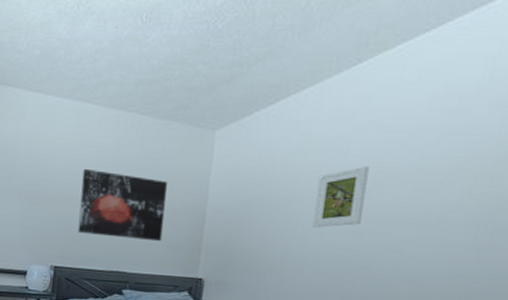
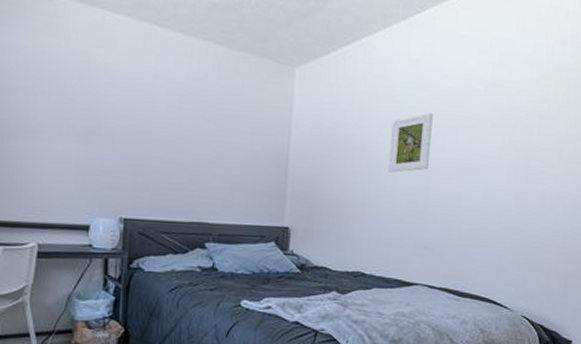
wall art: present [77,168,168,242] -> none [150,102,249,188]

